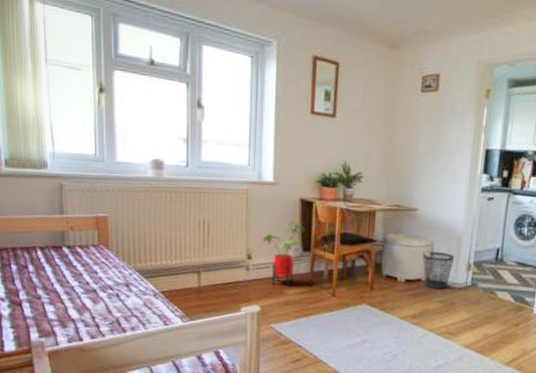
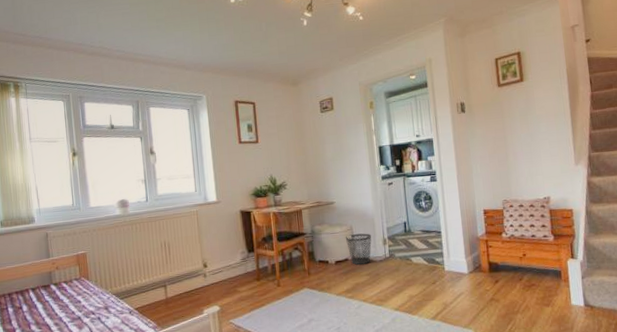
house plant: present [263,221,304,286] -> none [214,229,247,286]

